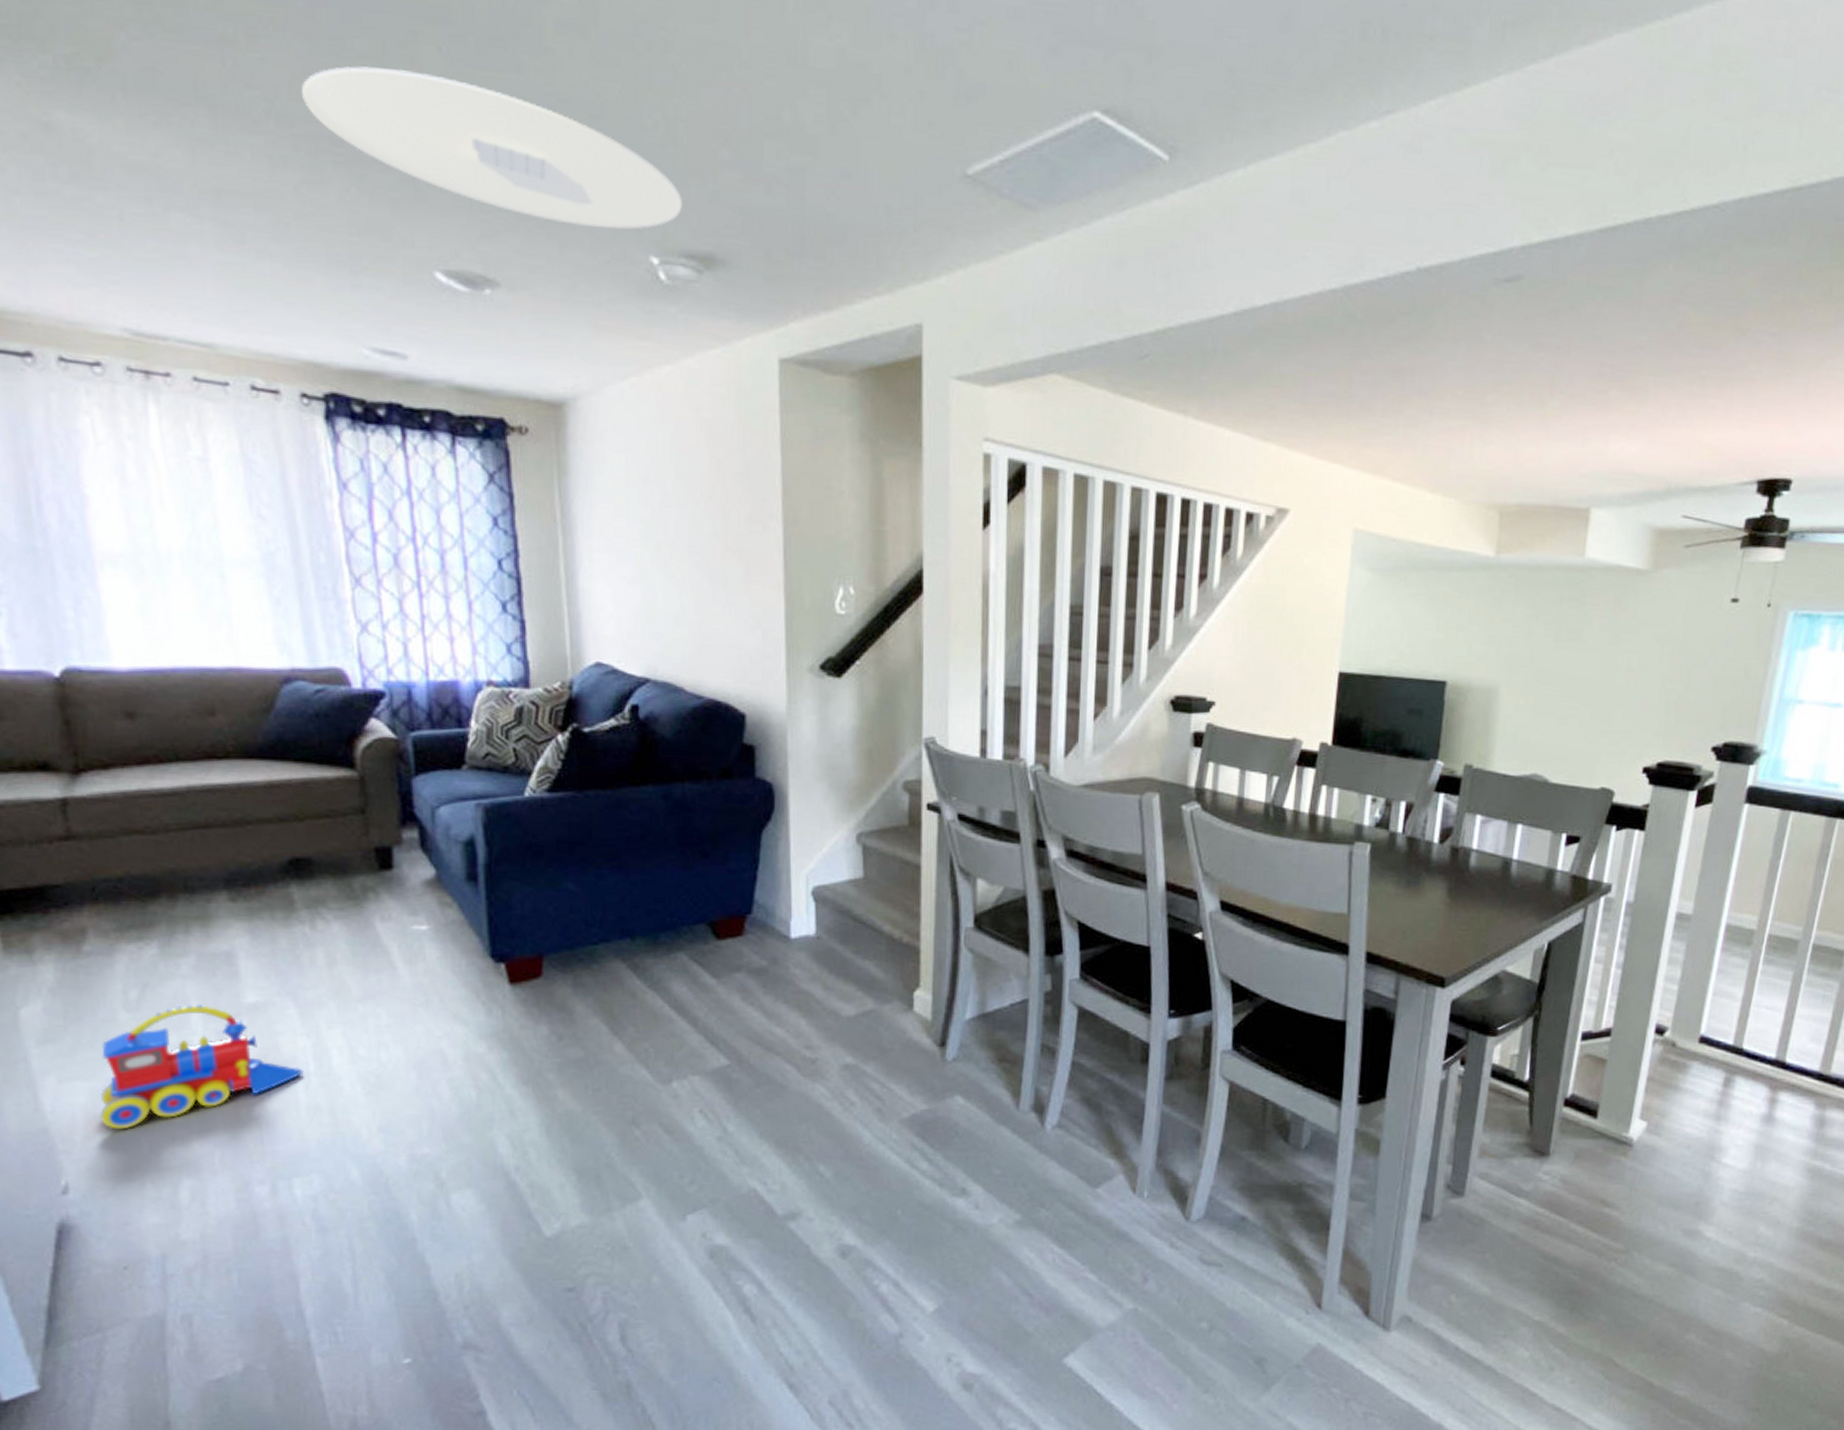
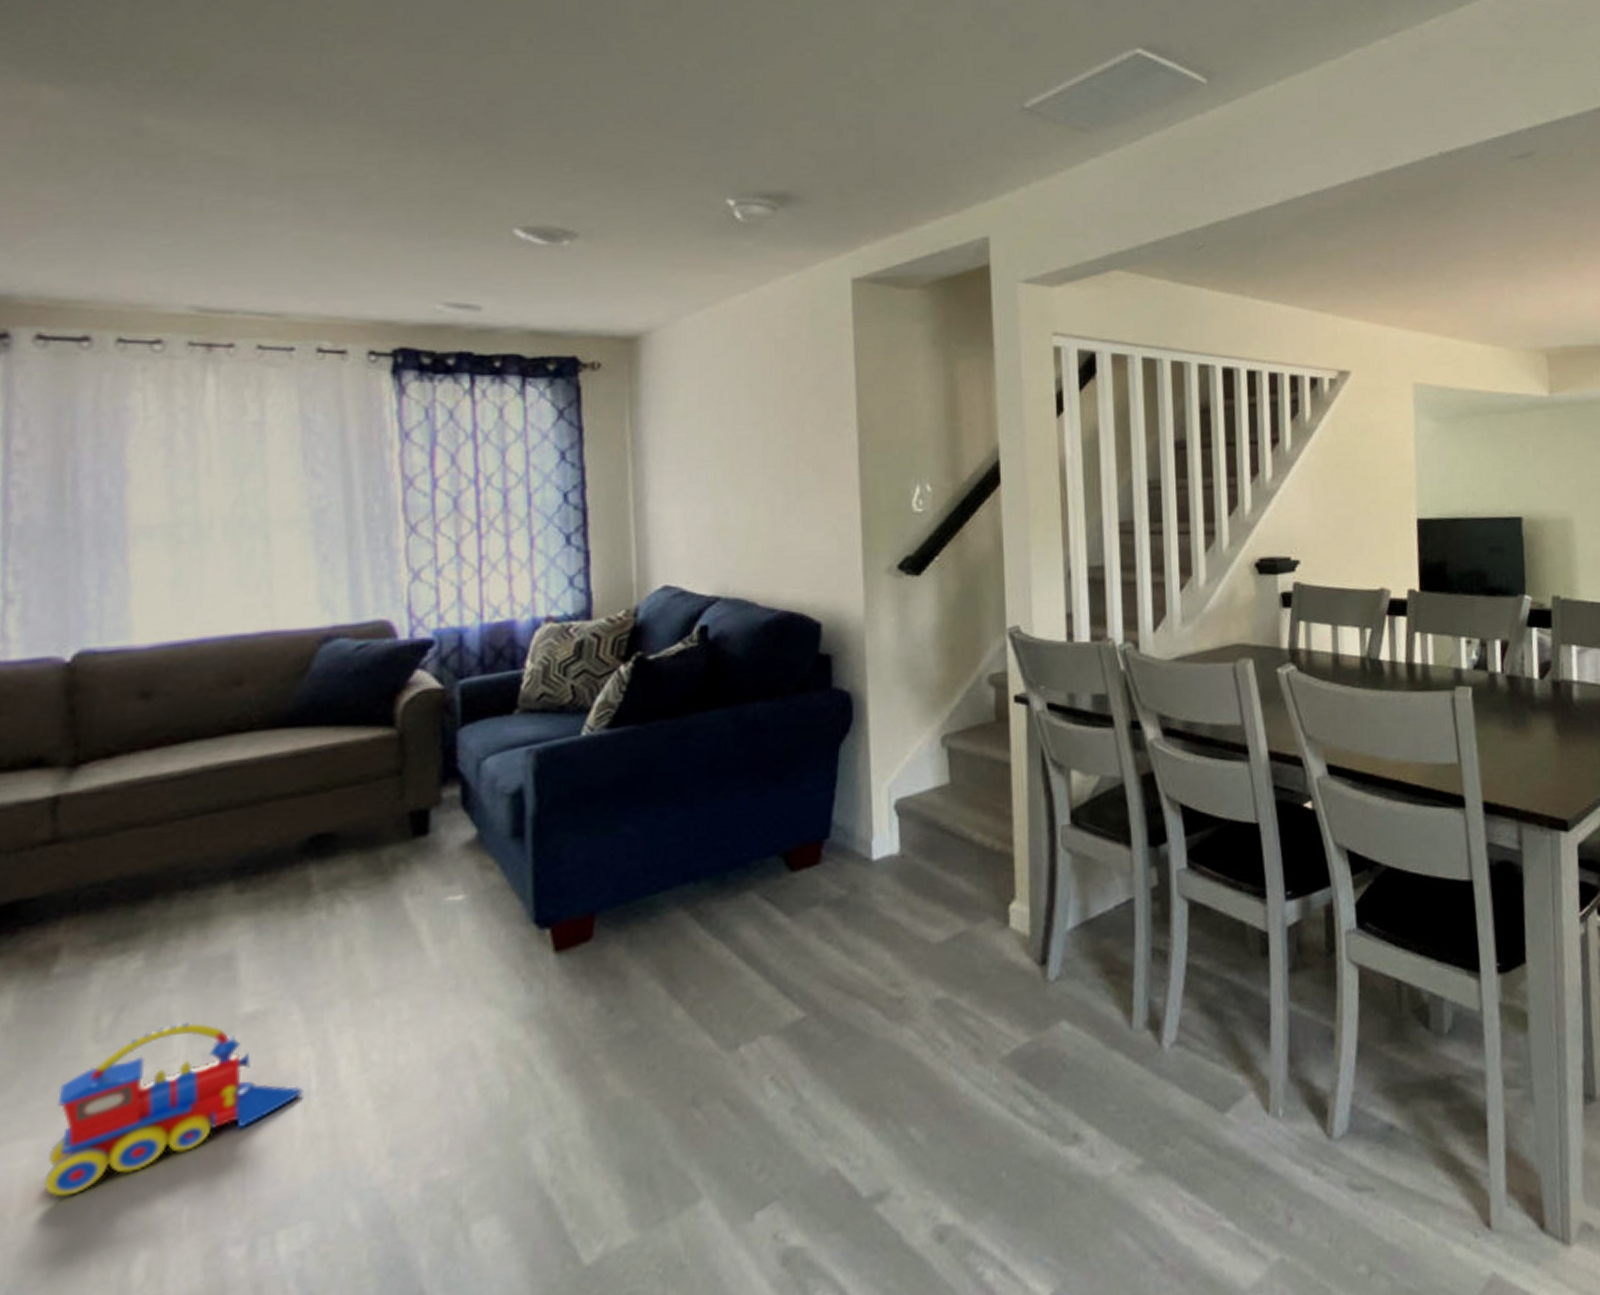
ceiling light: present [302,66,682,230] -> none [395,60,758,178]

